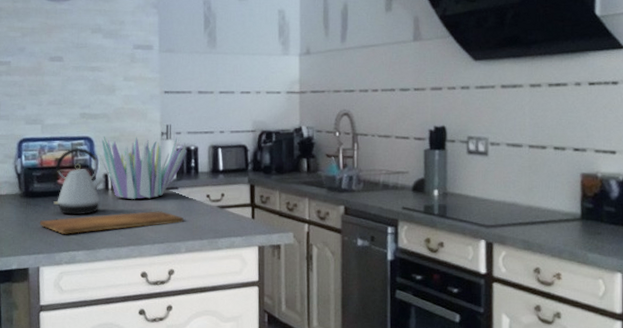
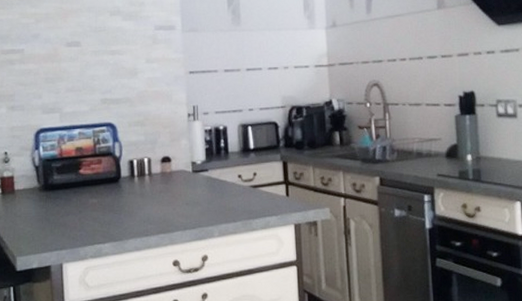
cutting board: present [40,210,184,234] -> none [62,194,215,227]
kettle: present [53,147,106,215] -> none [76,134,131,206]
plant: present [99,136,187,199] -> none [123,118,216,185]

